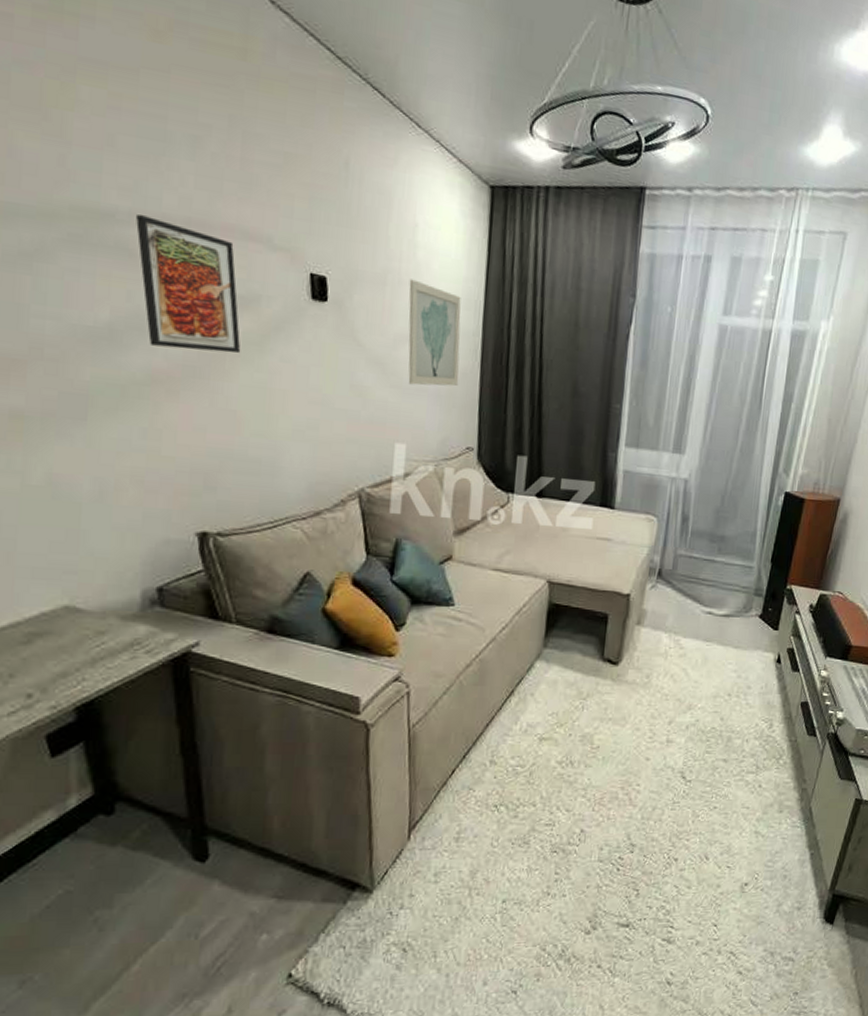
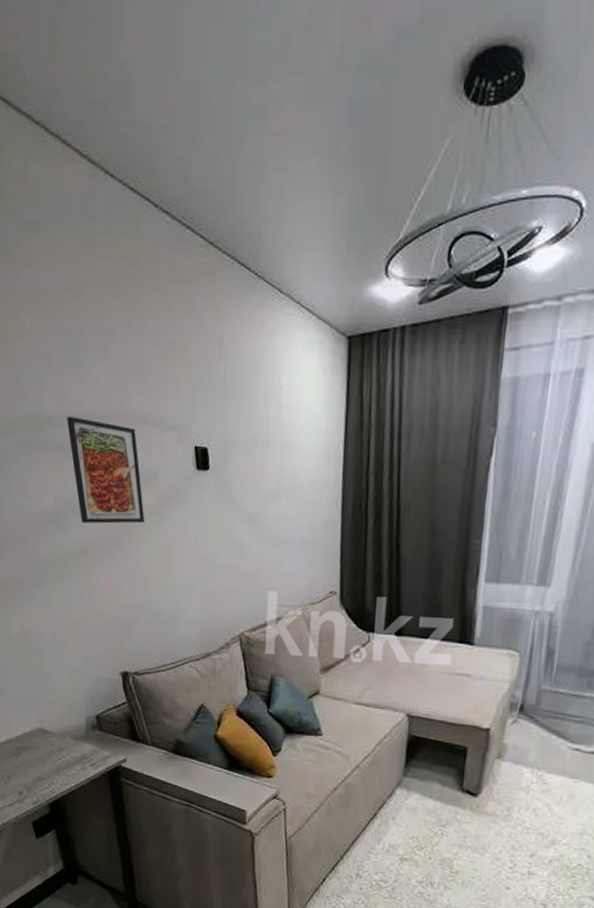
wall art: present [408,279,461,387] -> none [276,439,323,538]

